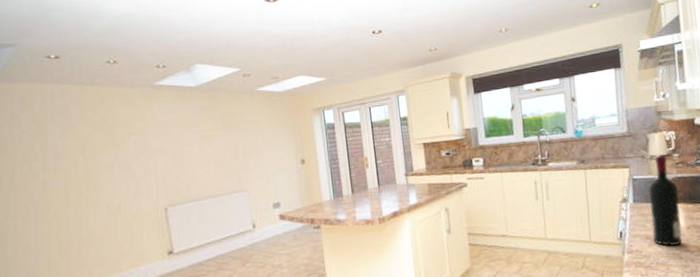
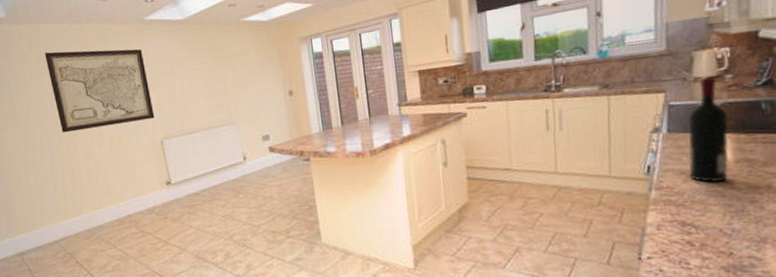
wall art: none [39,112,159,199] -> present [44,49,155,133]

